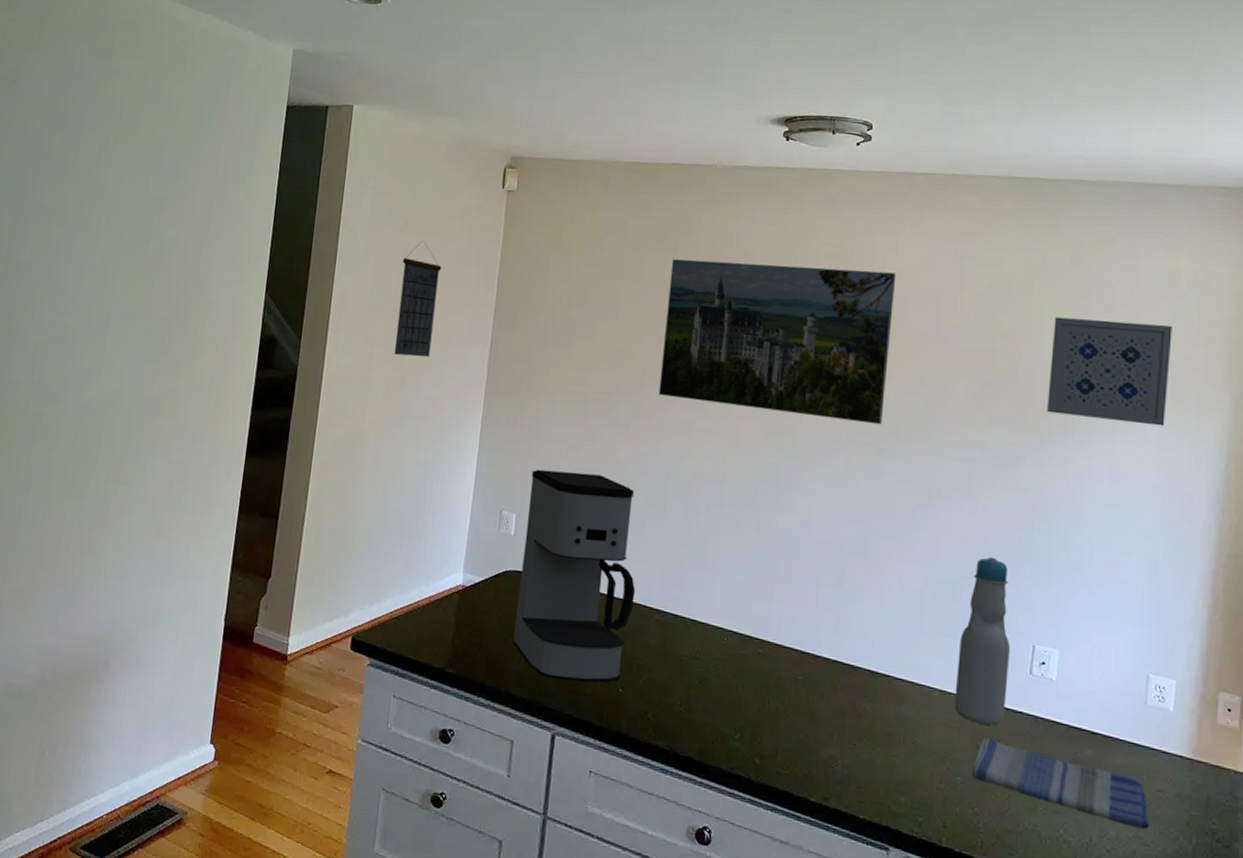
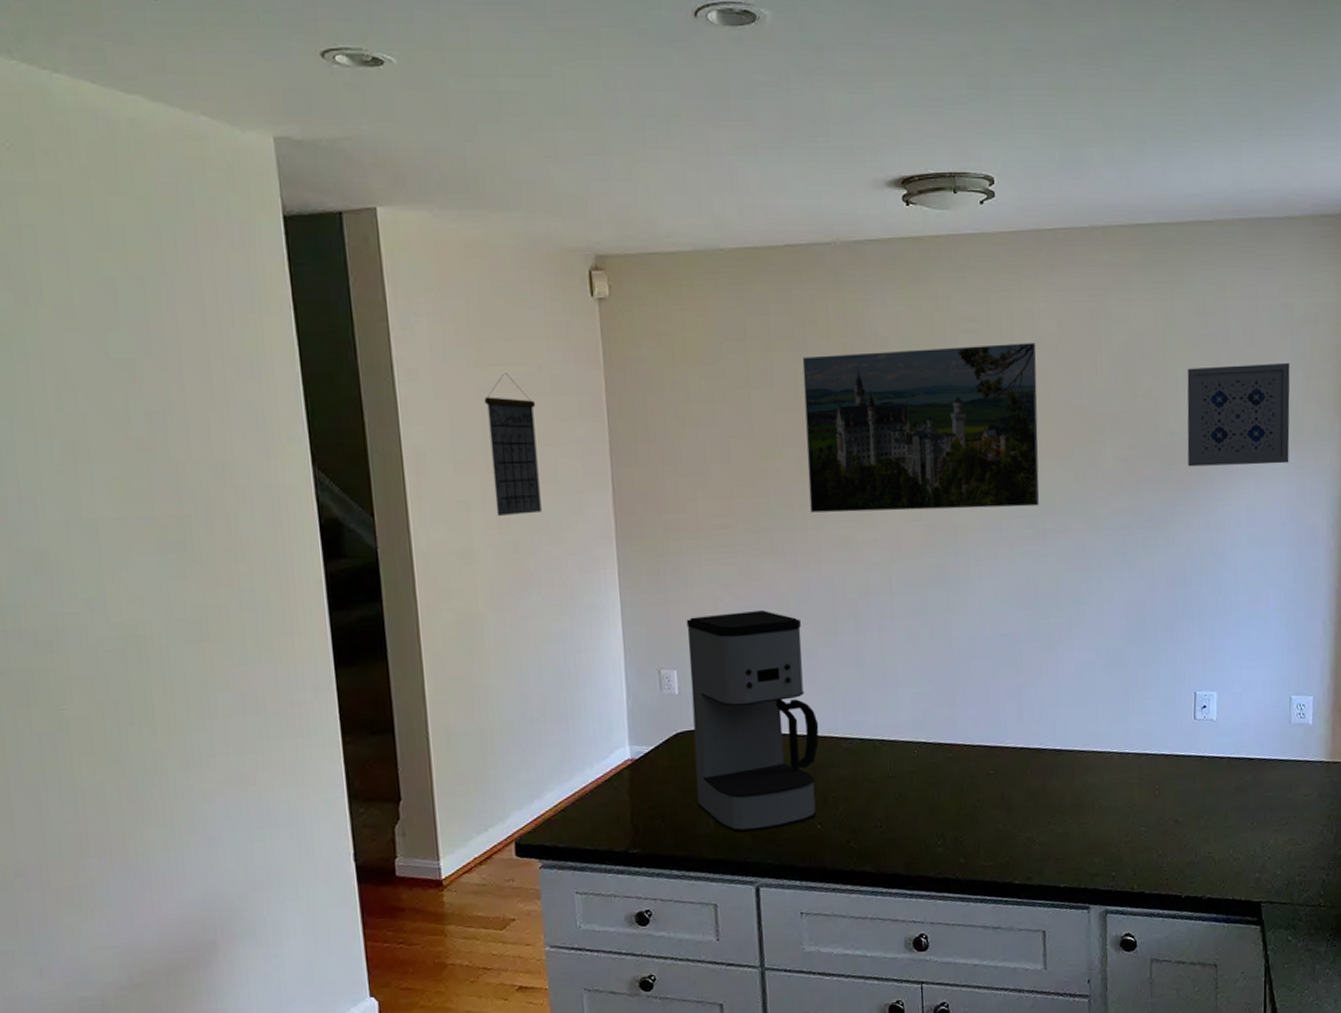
bottle: present [954,556,1011,726] -> none [1131,617,1177,775]
dish towel: present [972,737,1150,829] -> none [1153,785,1300,833]

